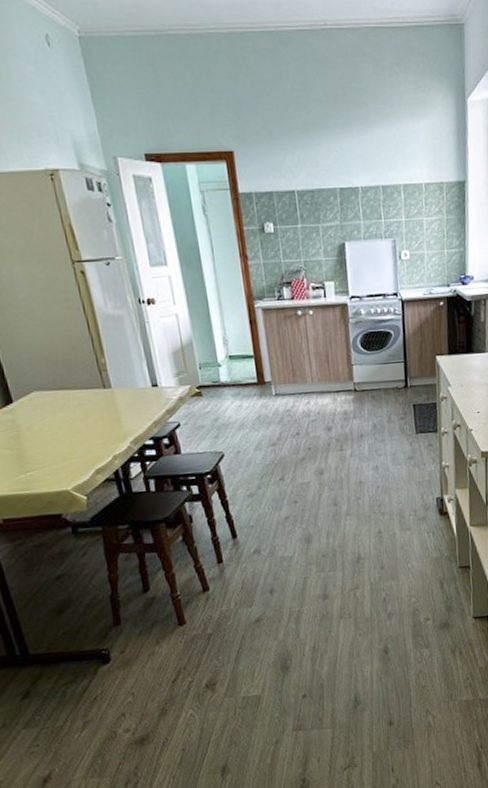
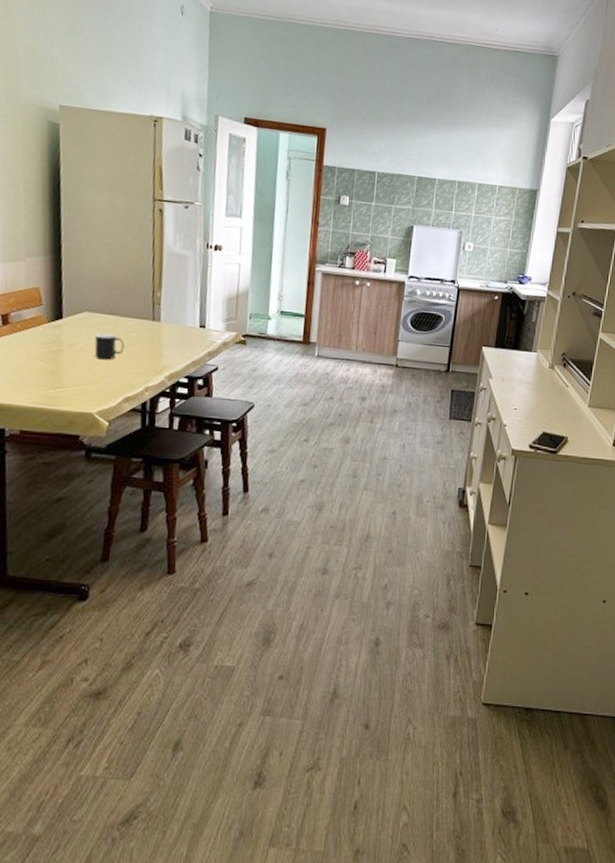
cup: none [50,409,83,437] -> present [94,333,125,360]

